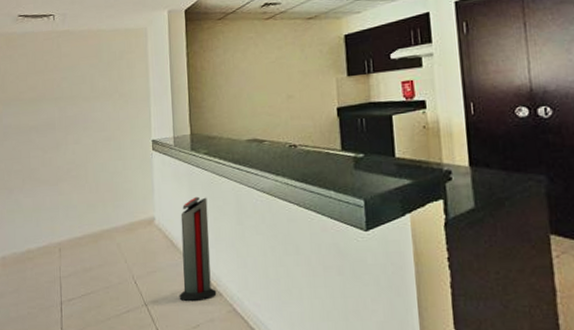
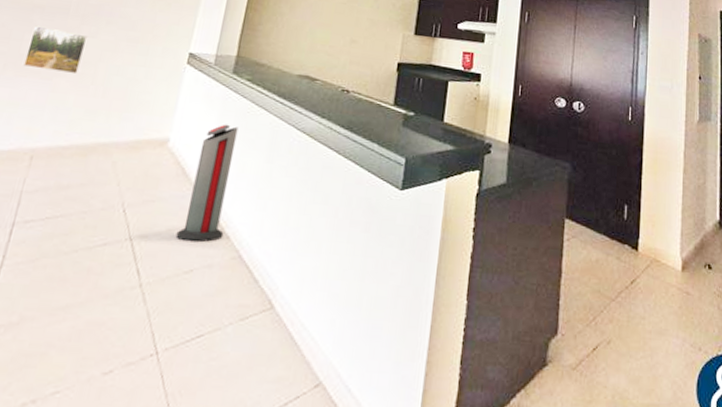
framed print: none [34,143,74,179] -> present [23,25,88,75]

